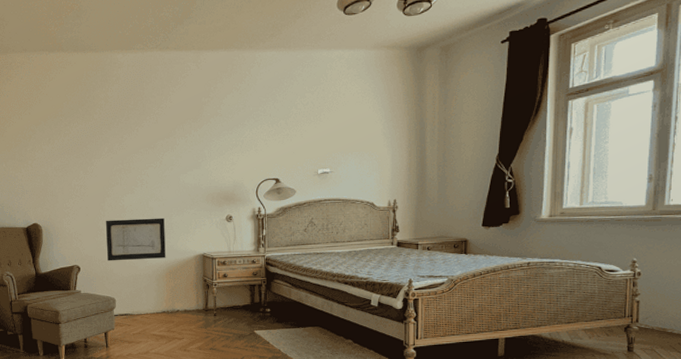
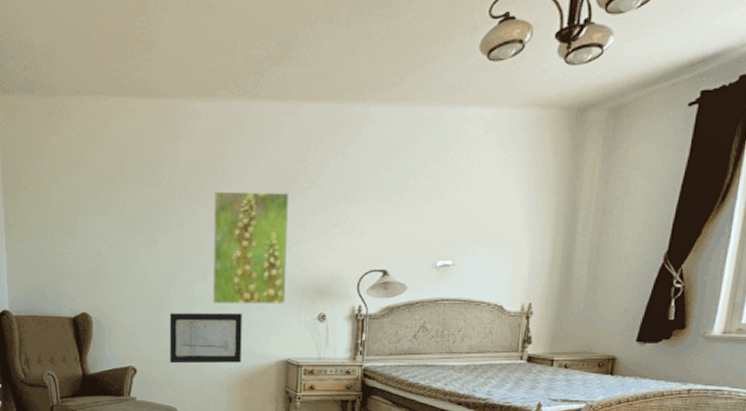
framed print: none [136,121,199,211] -> present [212,191,290,305]

